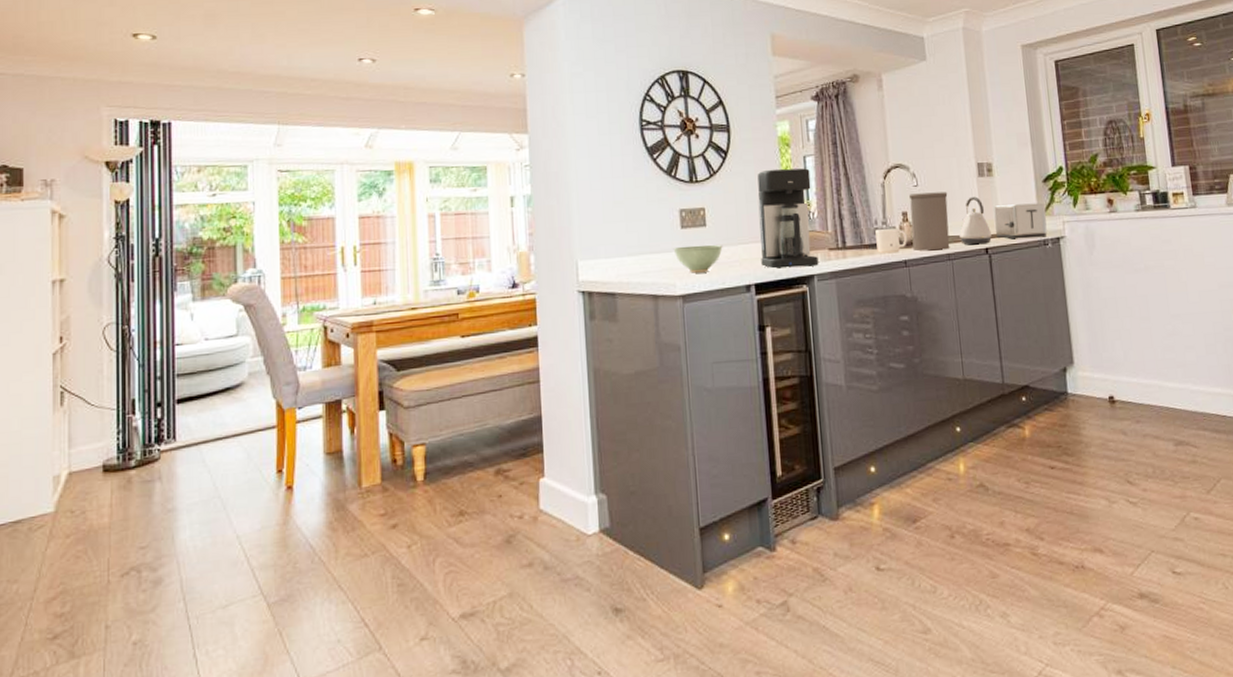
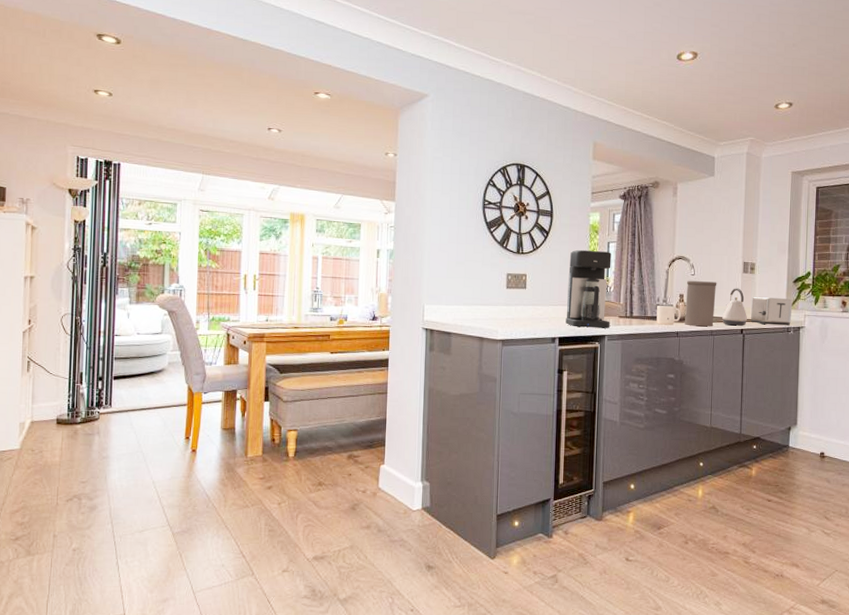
bowl: present [673,244,723,273] -> none [499,302,537,324]

